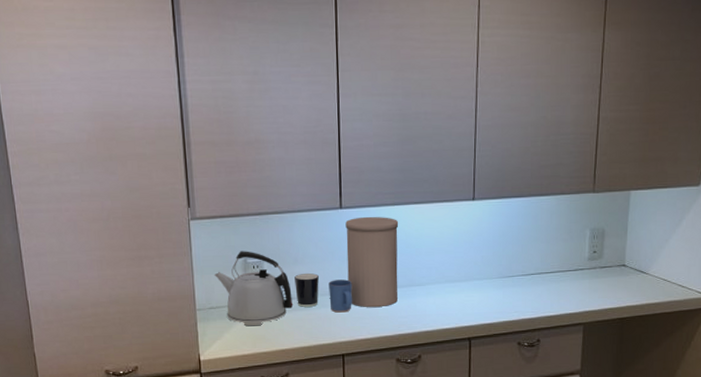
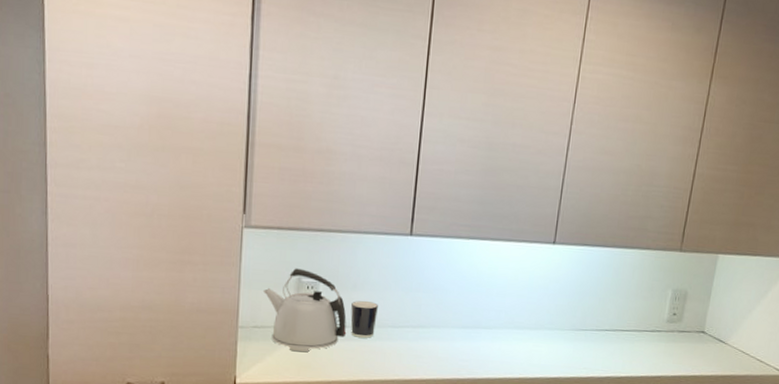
mug: present [328,279,353,313] -> none [386,311,414,348]
canister: present [345,216,399,308] -> none [409,247,472,347]

